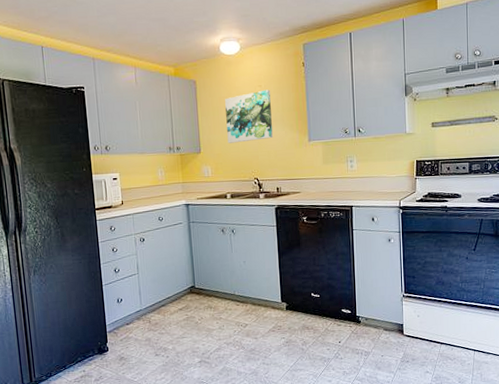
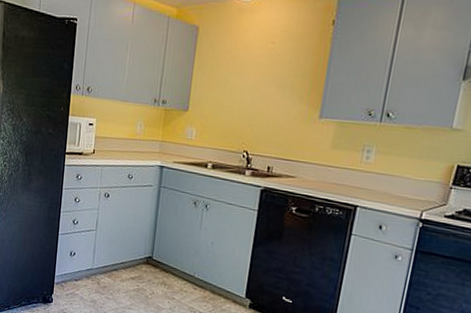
wall art: present [225,89,273,143] -> none [221,48,285,108]

